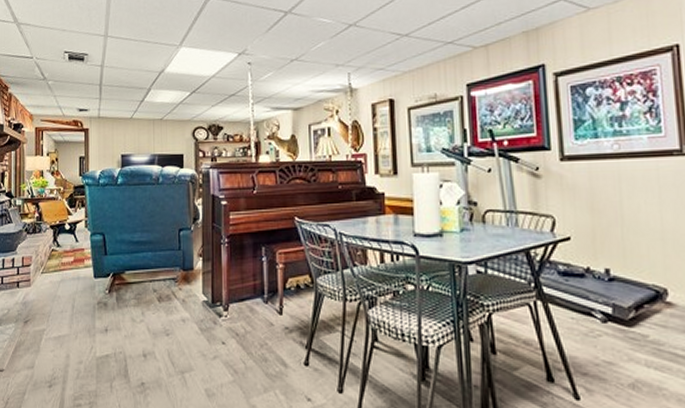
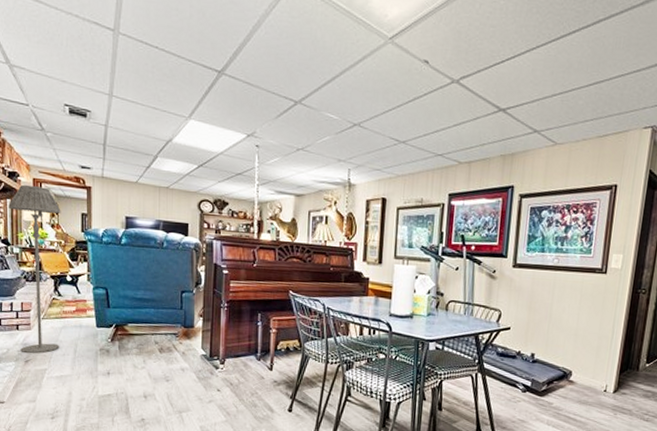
floor lamp: none [13,134,61,313] -> present [8,184,61,354]

